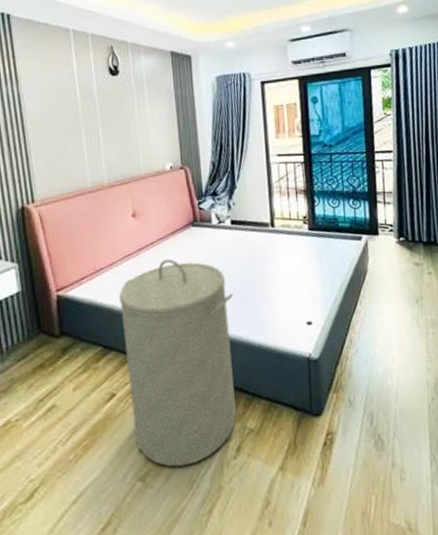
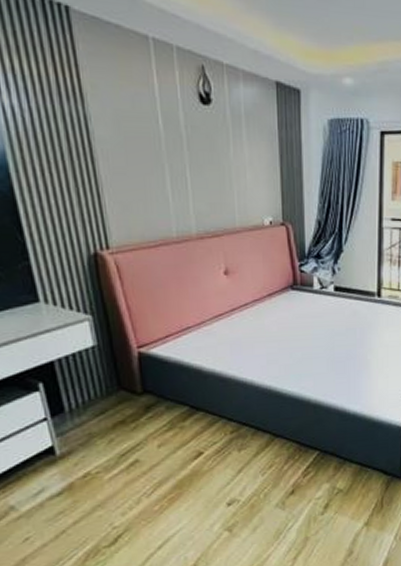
laundry hamper: present [119,258,236,467] -> none [208,322,331,520]

